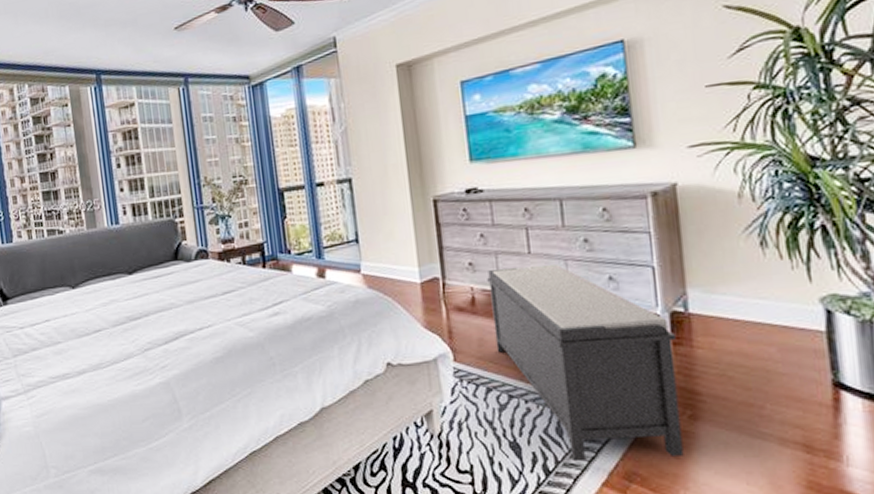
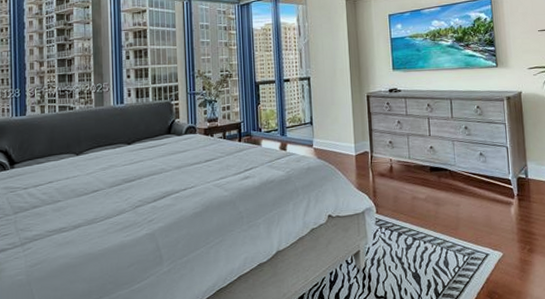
bench: present [487,265,684,462] -> none [401,144,525,286]

